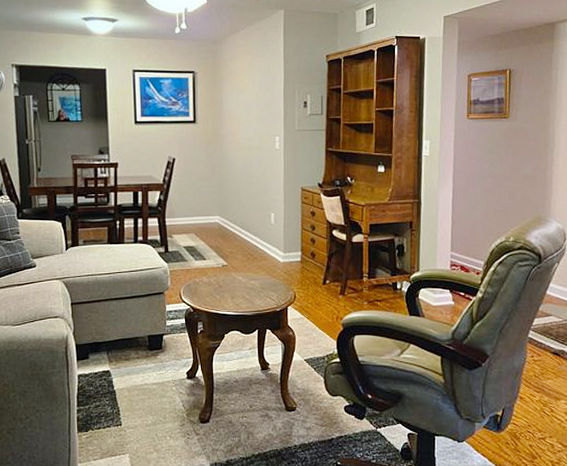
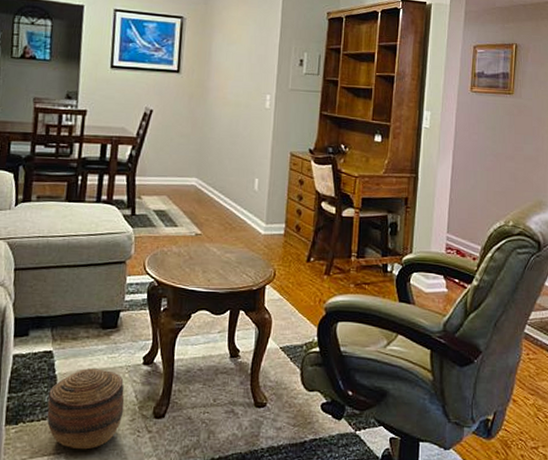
basket: none [111,383,174,451] -> present [47,368,125,450]

